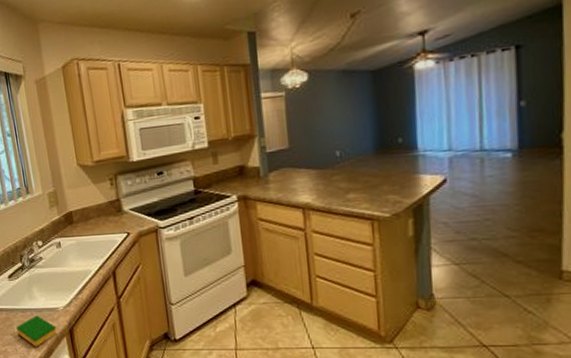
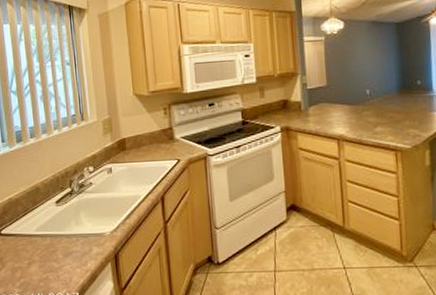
dish sponge: present [16,316,57,347] -> none [60,241,102,273]

